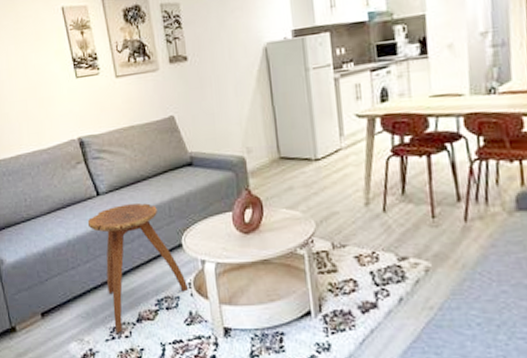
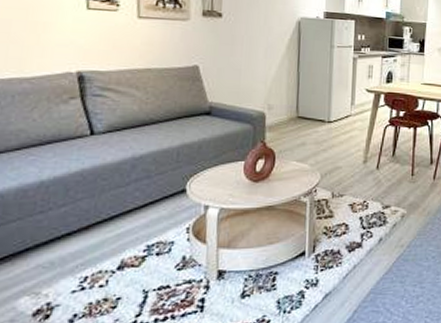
stool: present [87,203,189,333] -> none [71,147,186,283]

